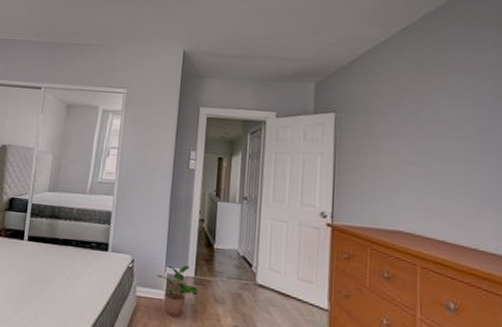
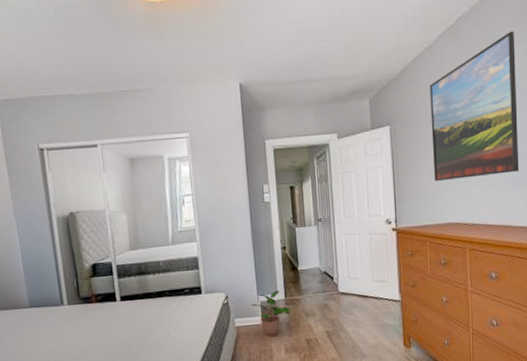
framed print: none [382,35,491,188] -> present [430,31,520,182]

